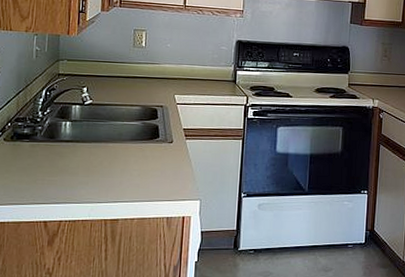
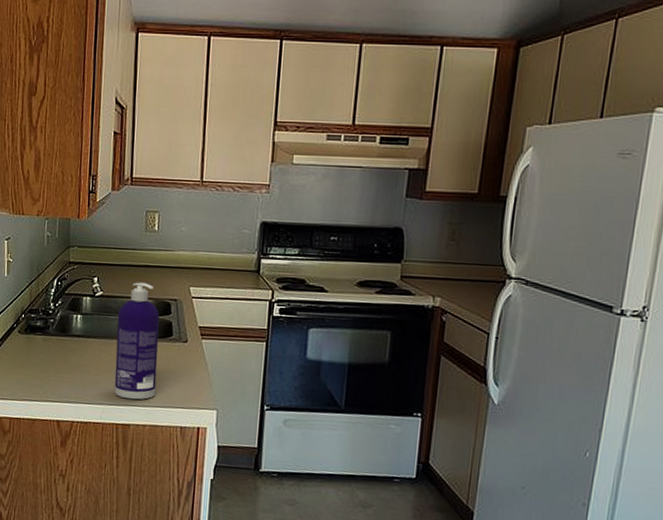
spray bottle: none [103,91,147,197] -> present [114,282,160,400]

